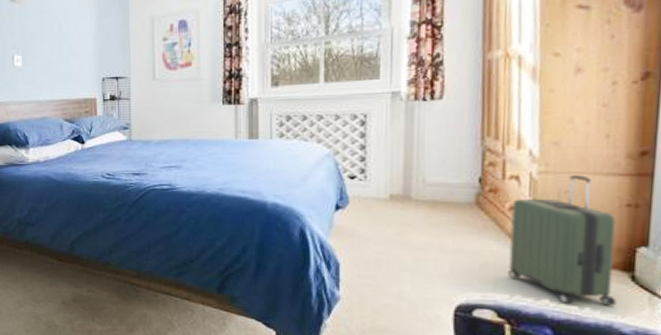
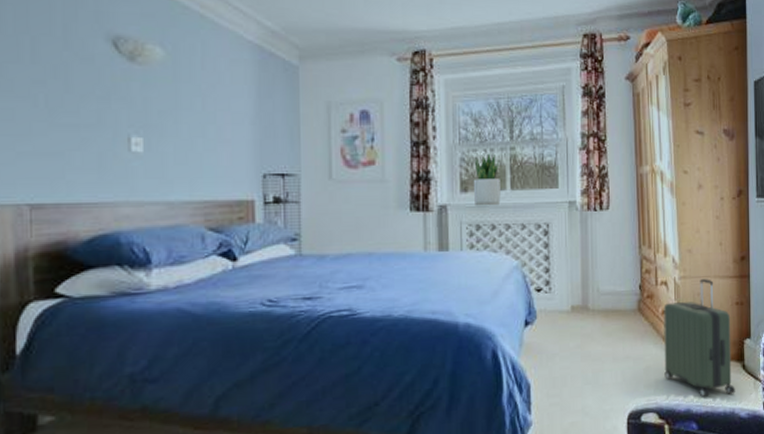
planter: none [284,49,313,99] -> present [473,153,501,206]

